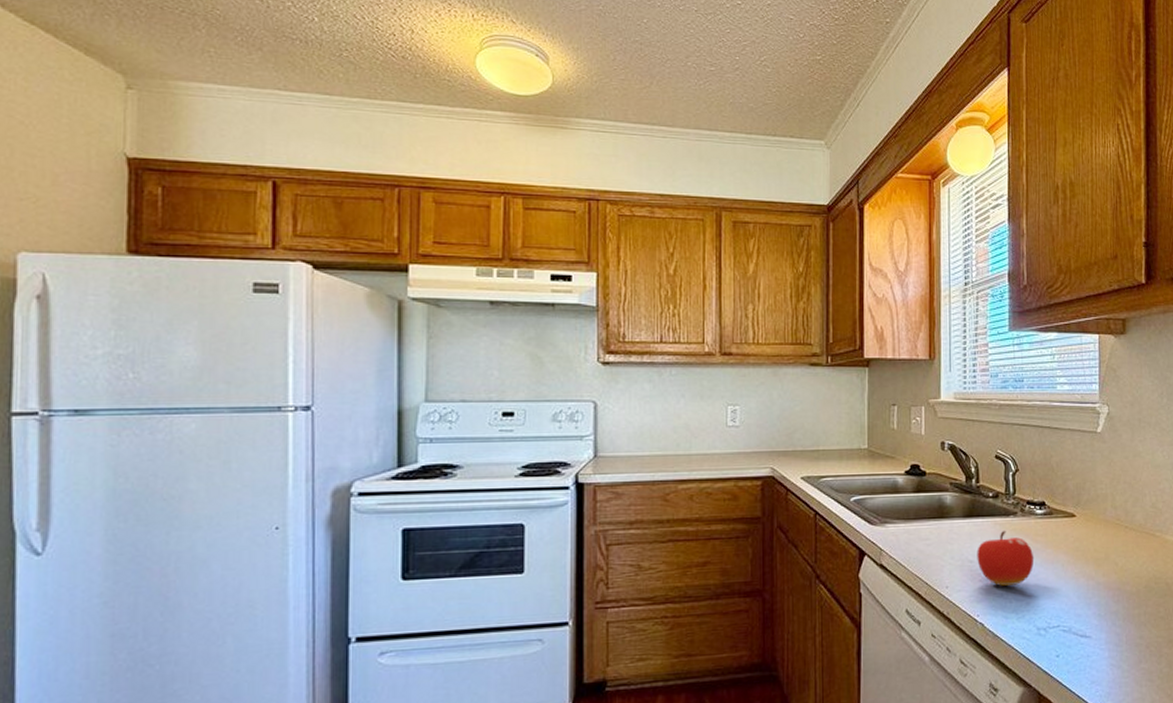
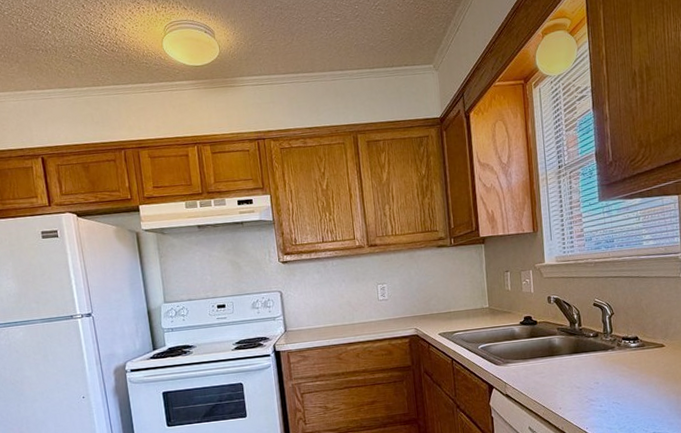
fruit: present [977,531,1034,586] -> none [583,362,631,405]

